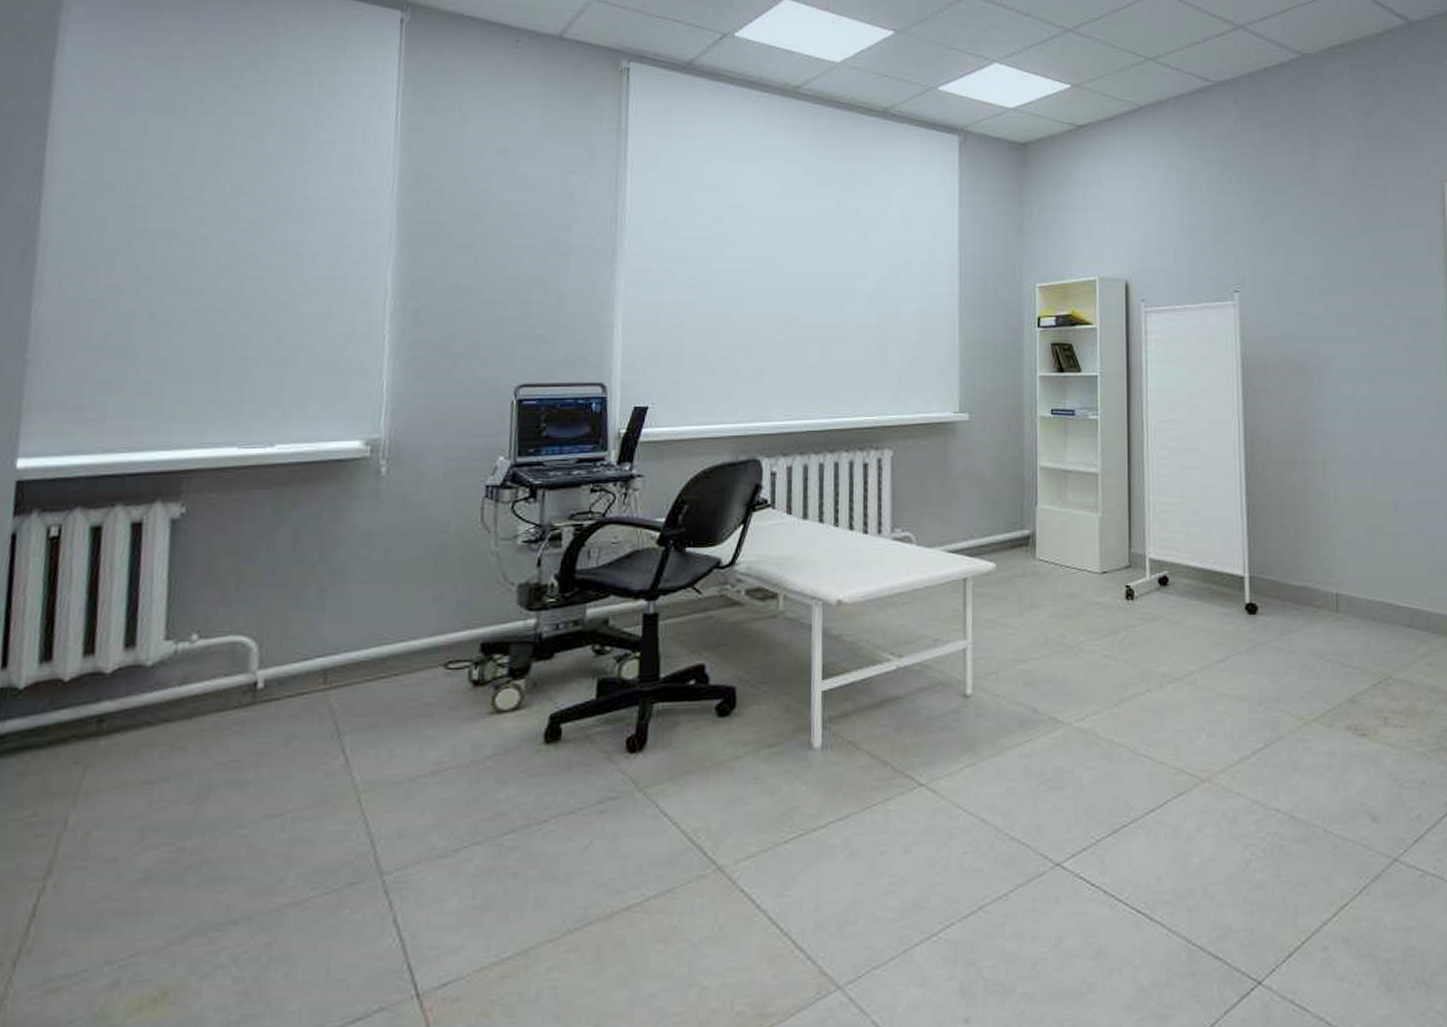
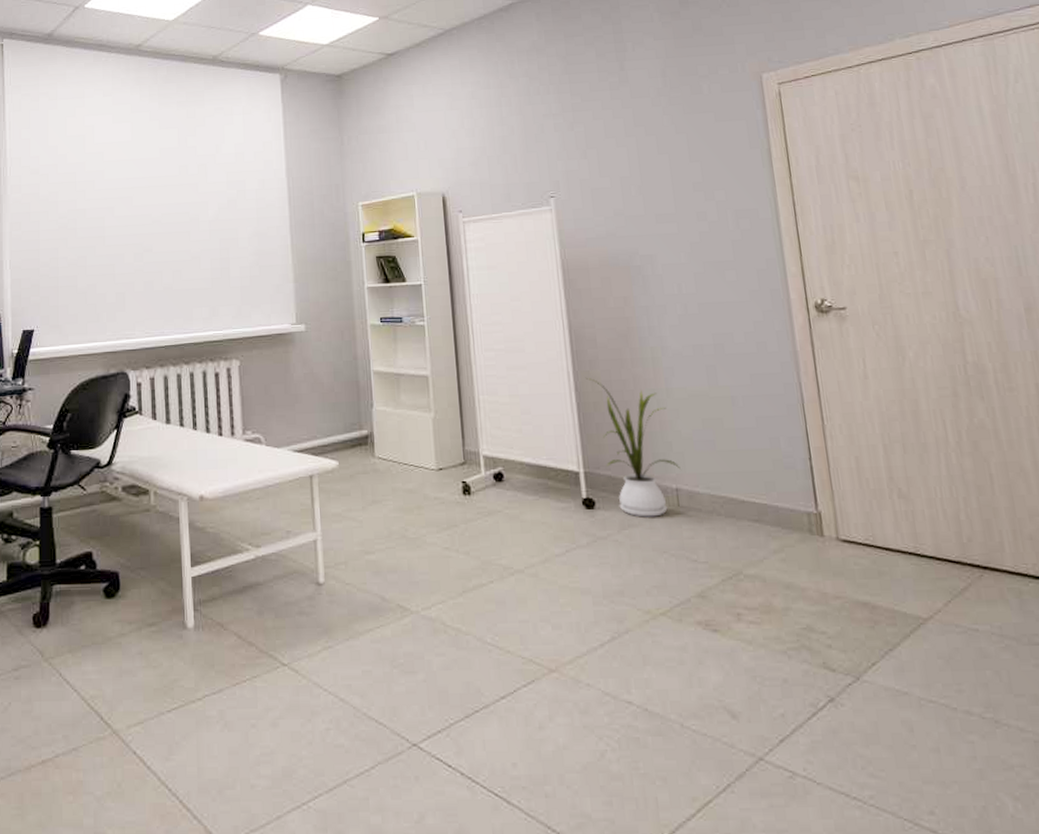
house plant: none [1258,480,1342,623] -> present [586,378,681,517]

